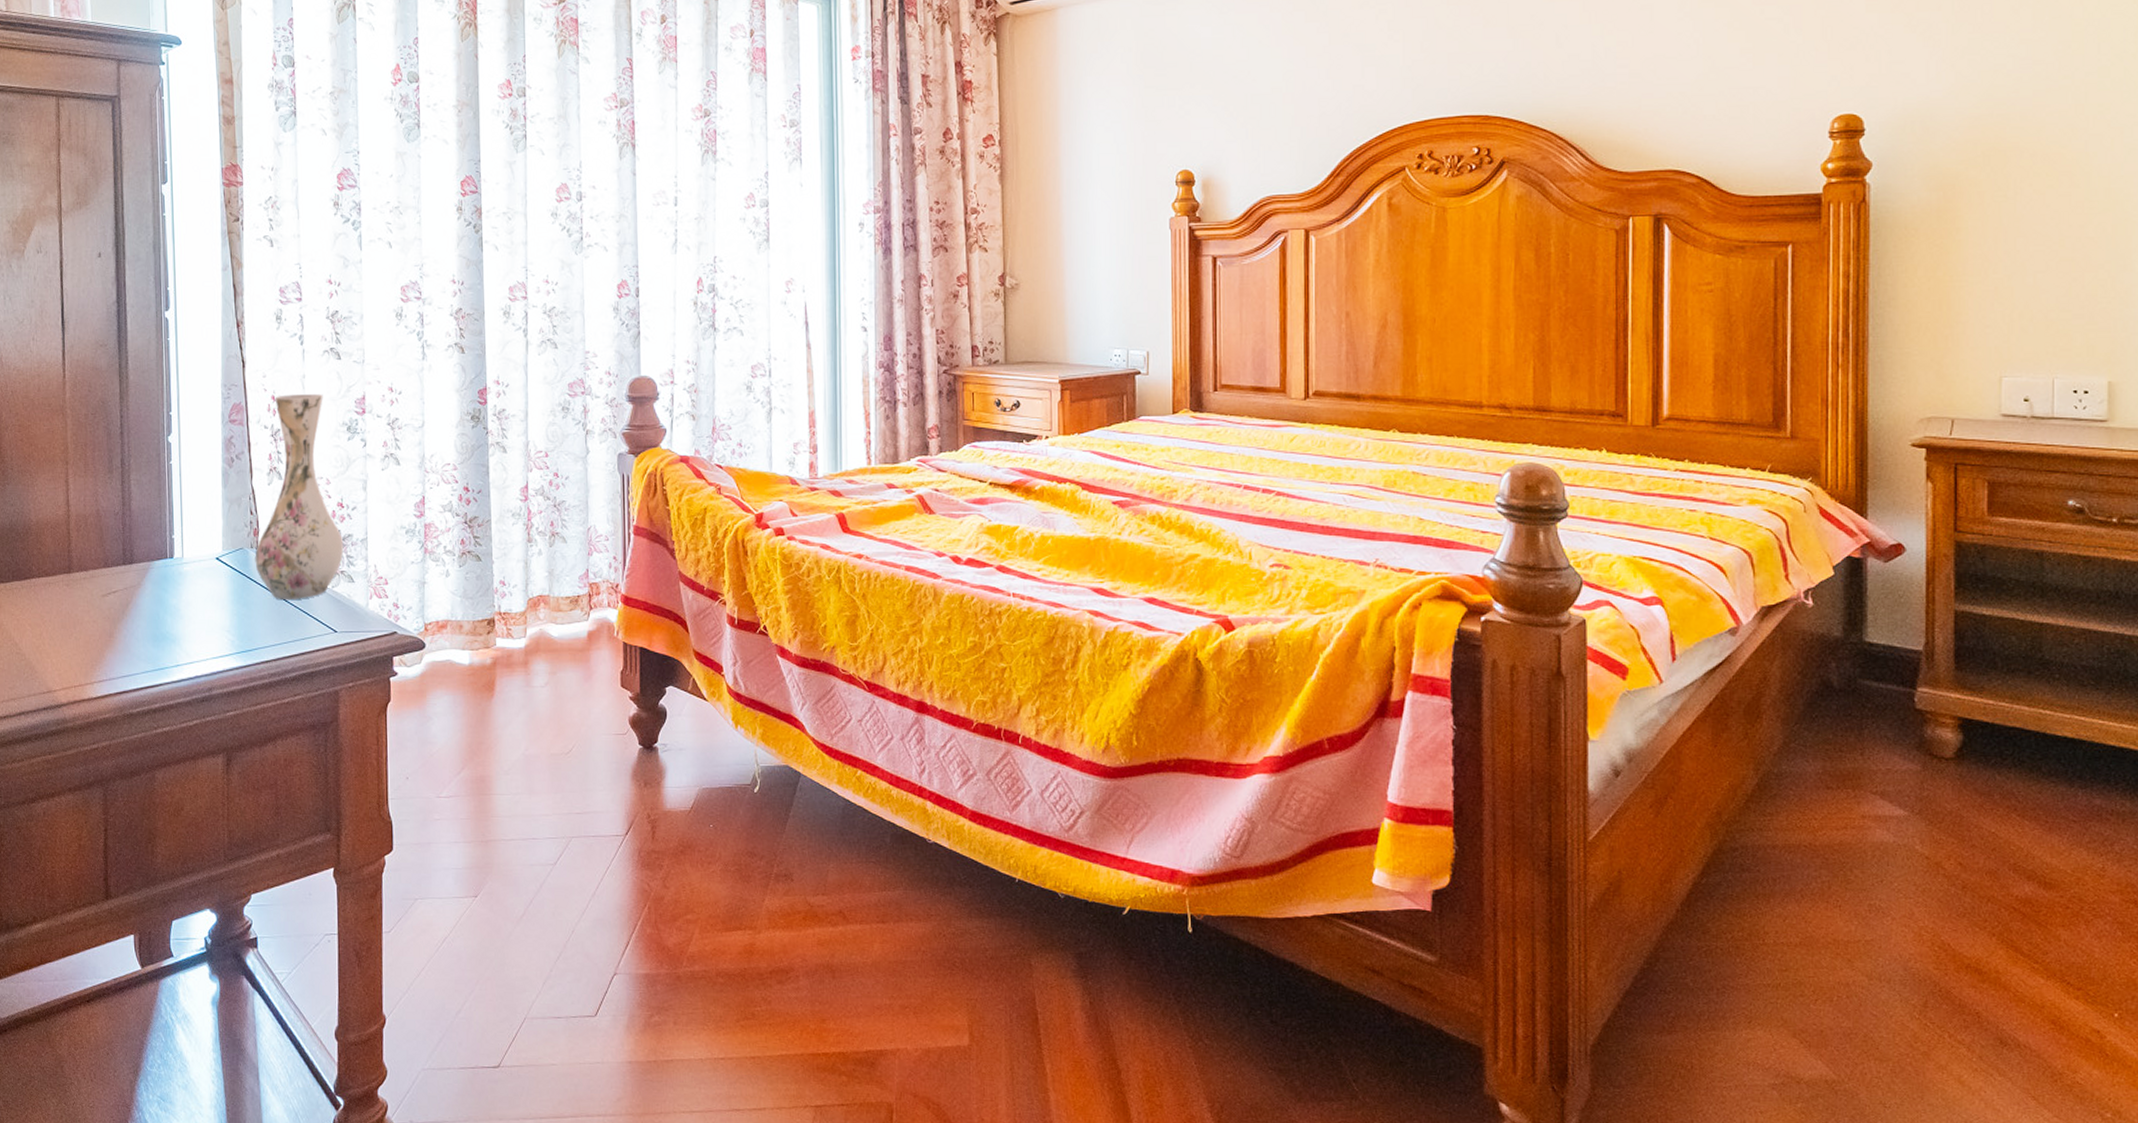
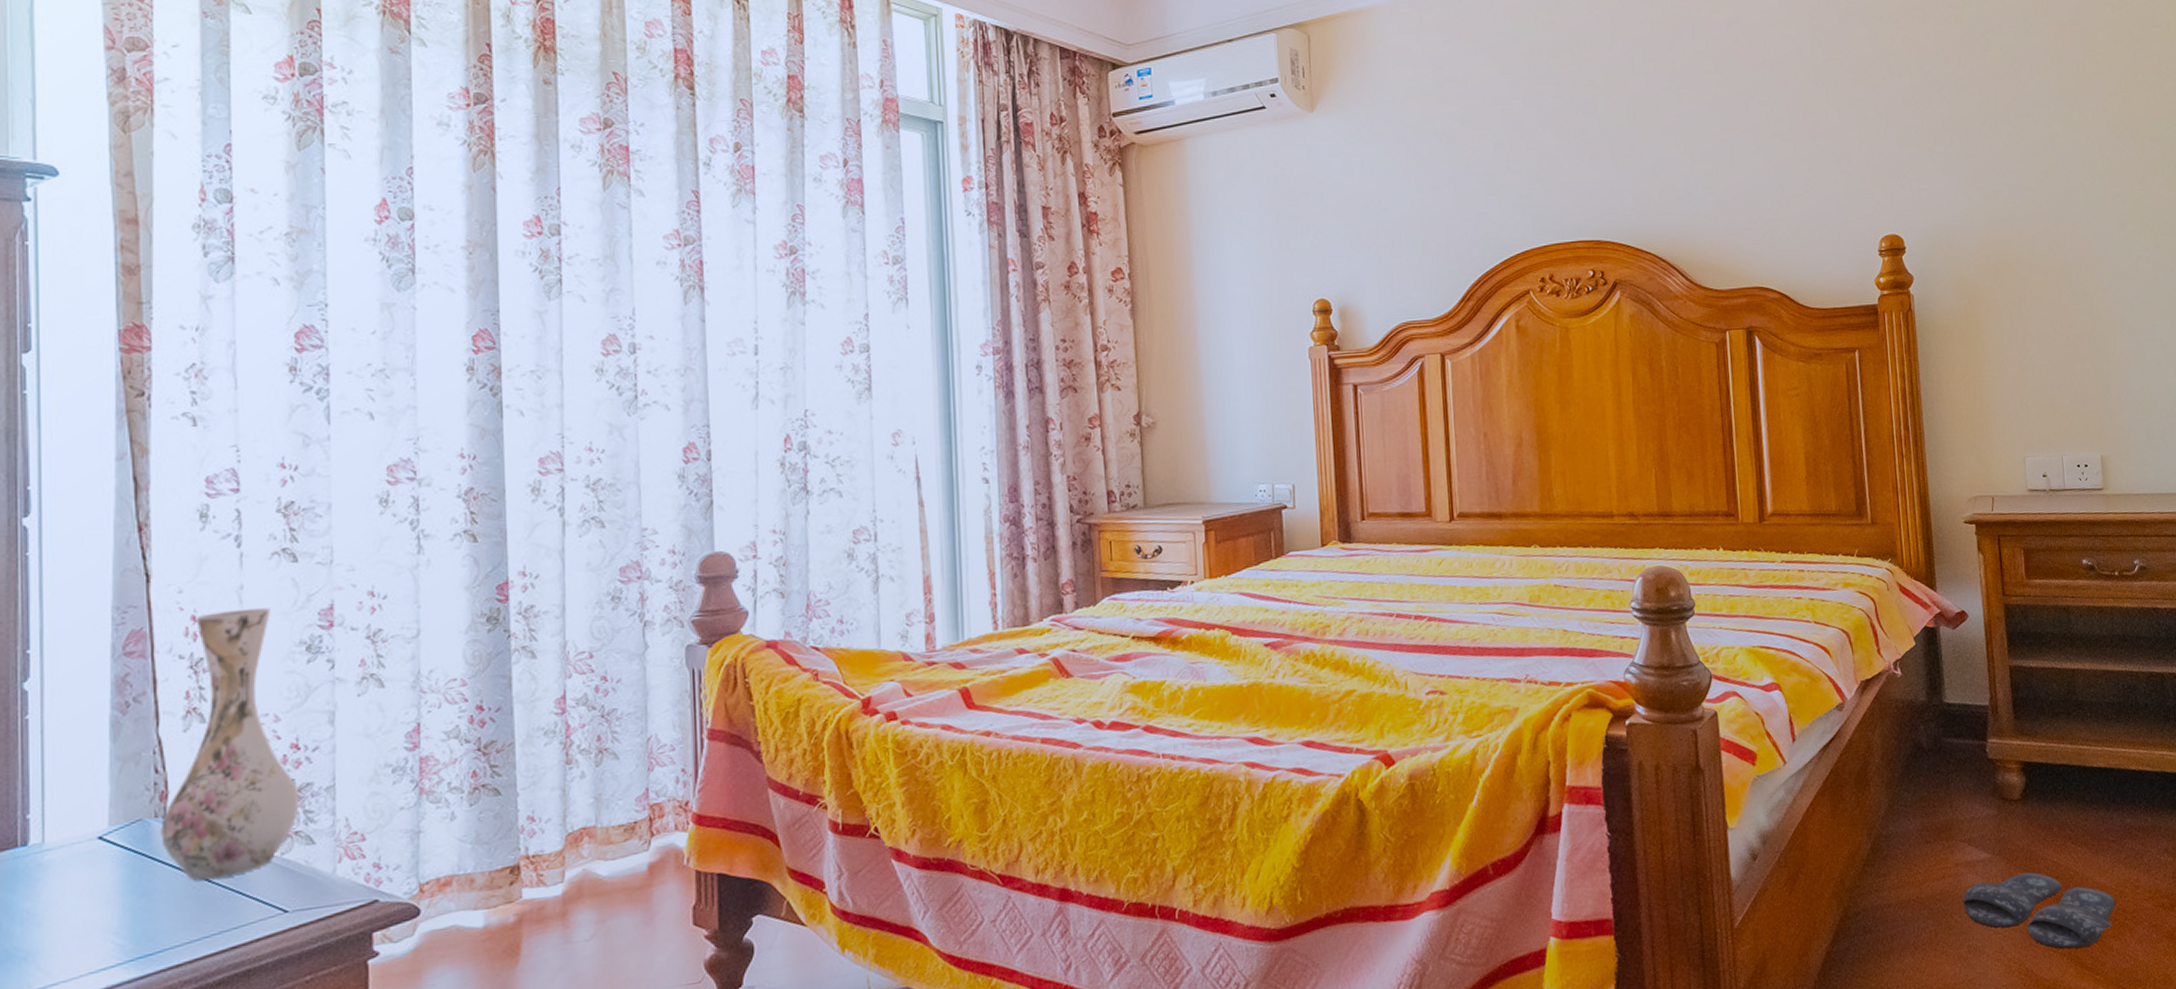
slippers: none [1867,838,2068,930] -> present [1963,872,2115,949]

